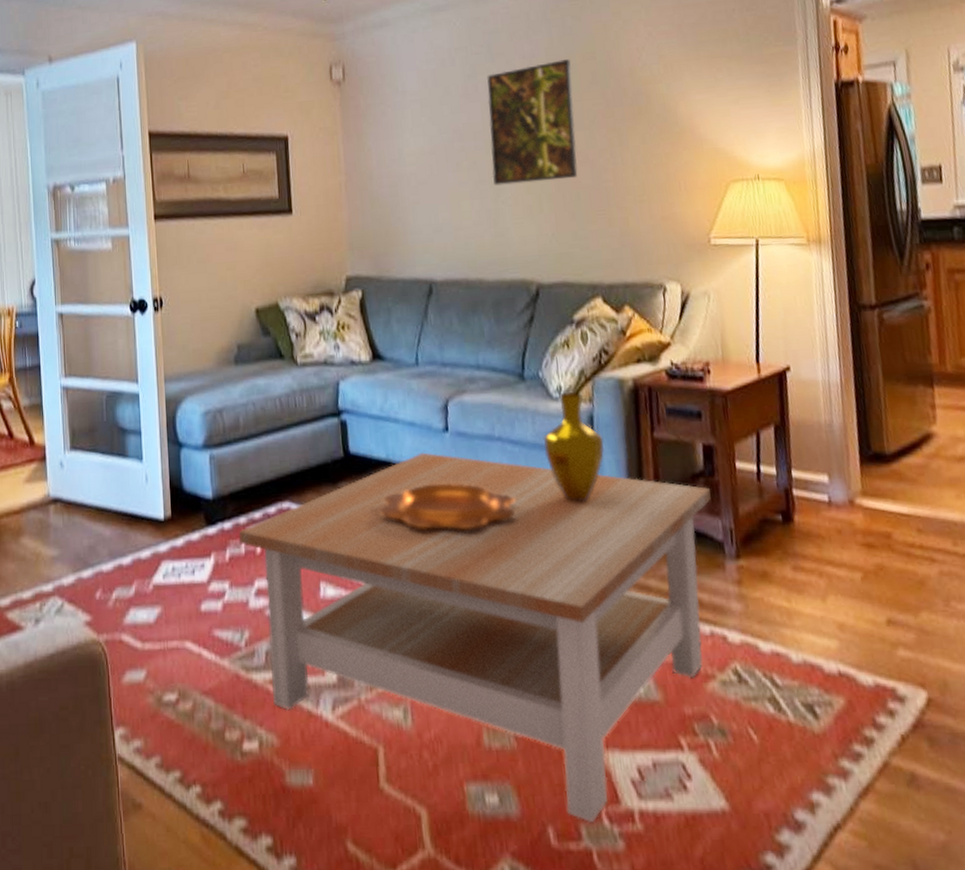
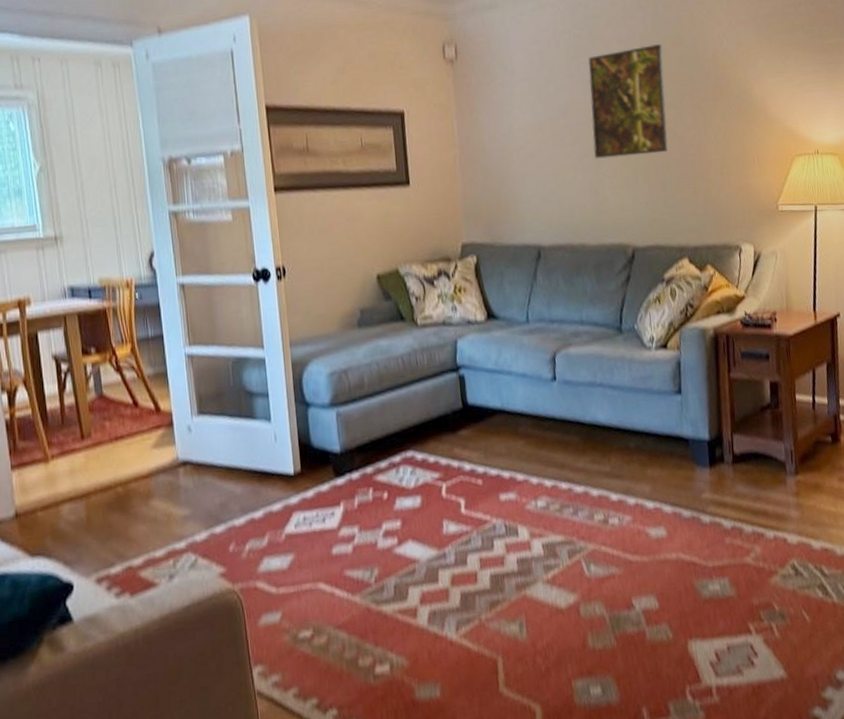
coffee table: present [239,452,711,823] -> none [367,400,776,701]
decorative bowl: present [380,484,515,530] -> none [496,426,614,467]
vase: present [542,391,605,503] -> none [638,340,690,437]

